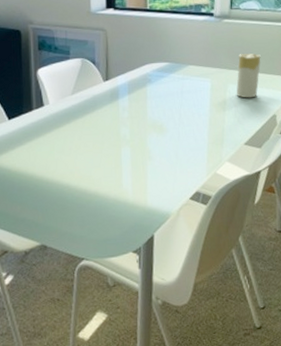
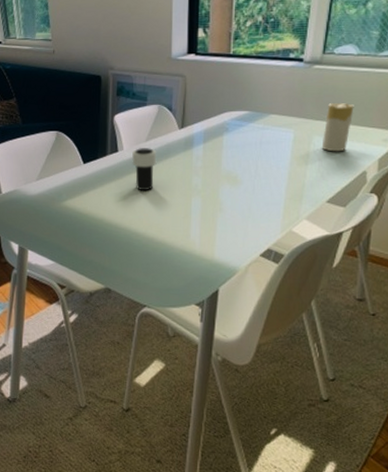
cup: none [59,101,84,143] -> present [132,148,157,190]

